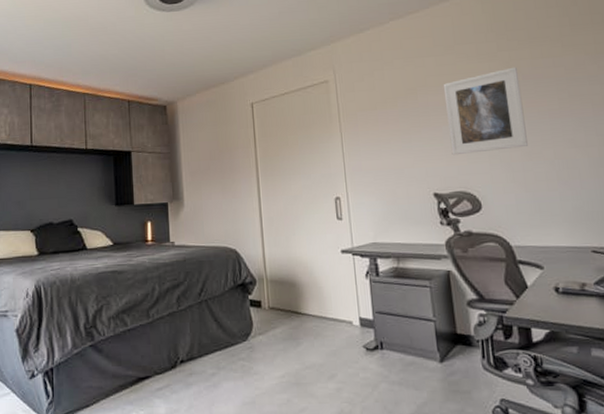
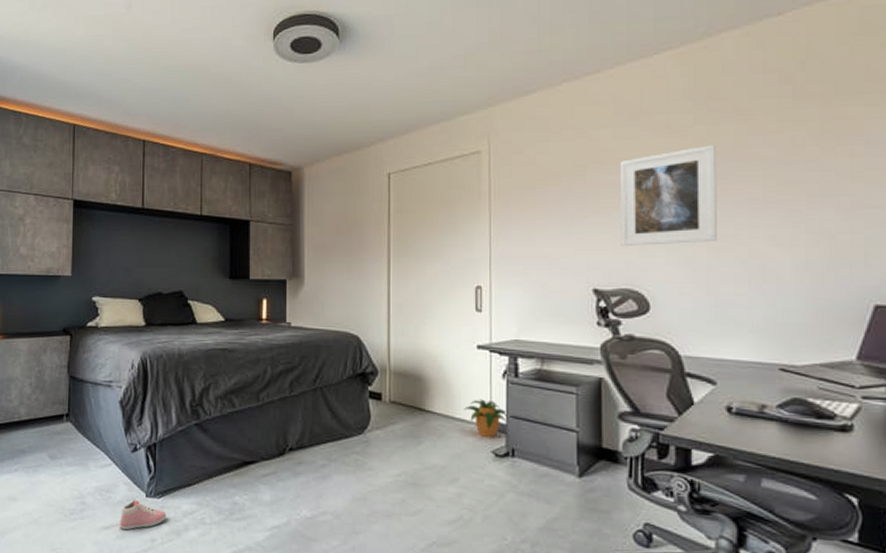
potted plant: none [335,298,375,334] -> present [464,399,510,438]

